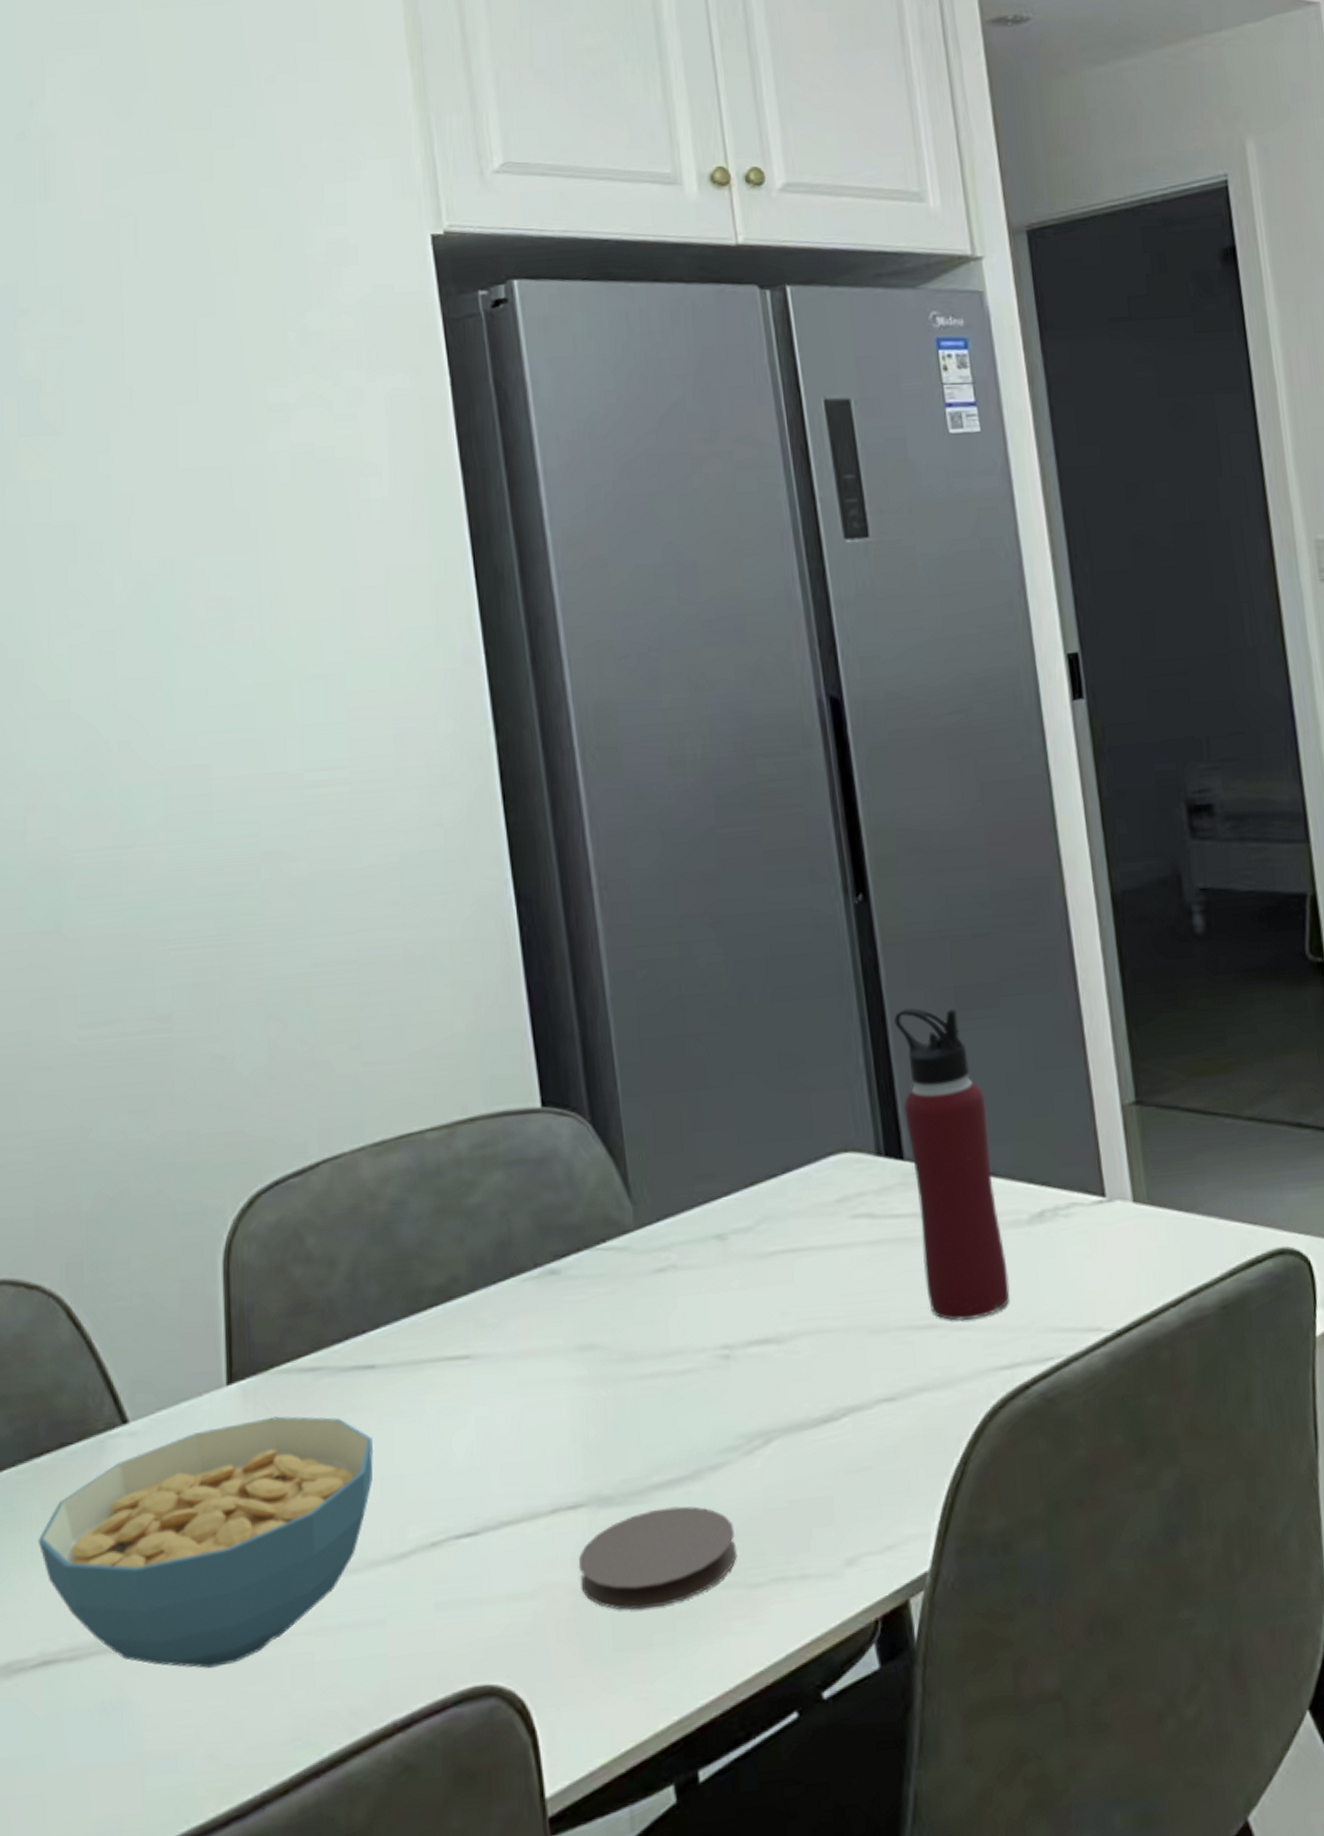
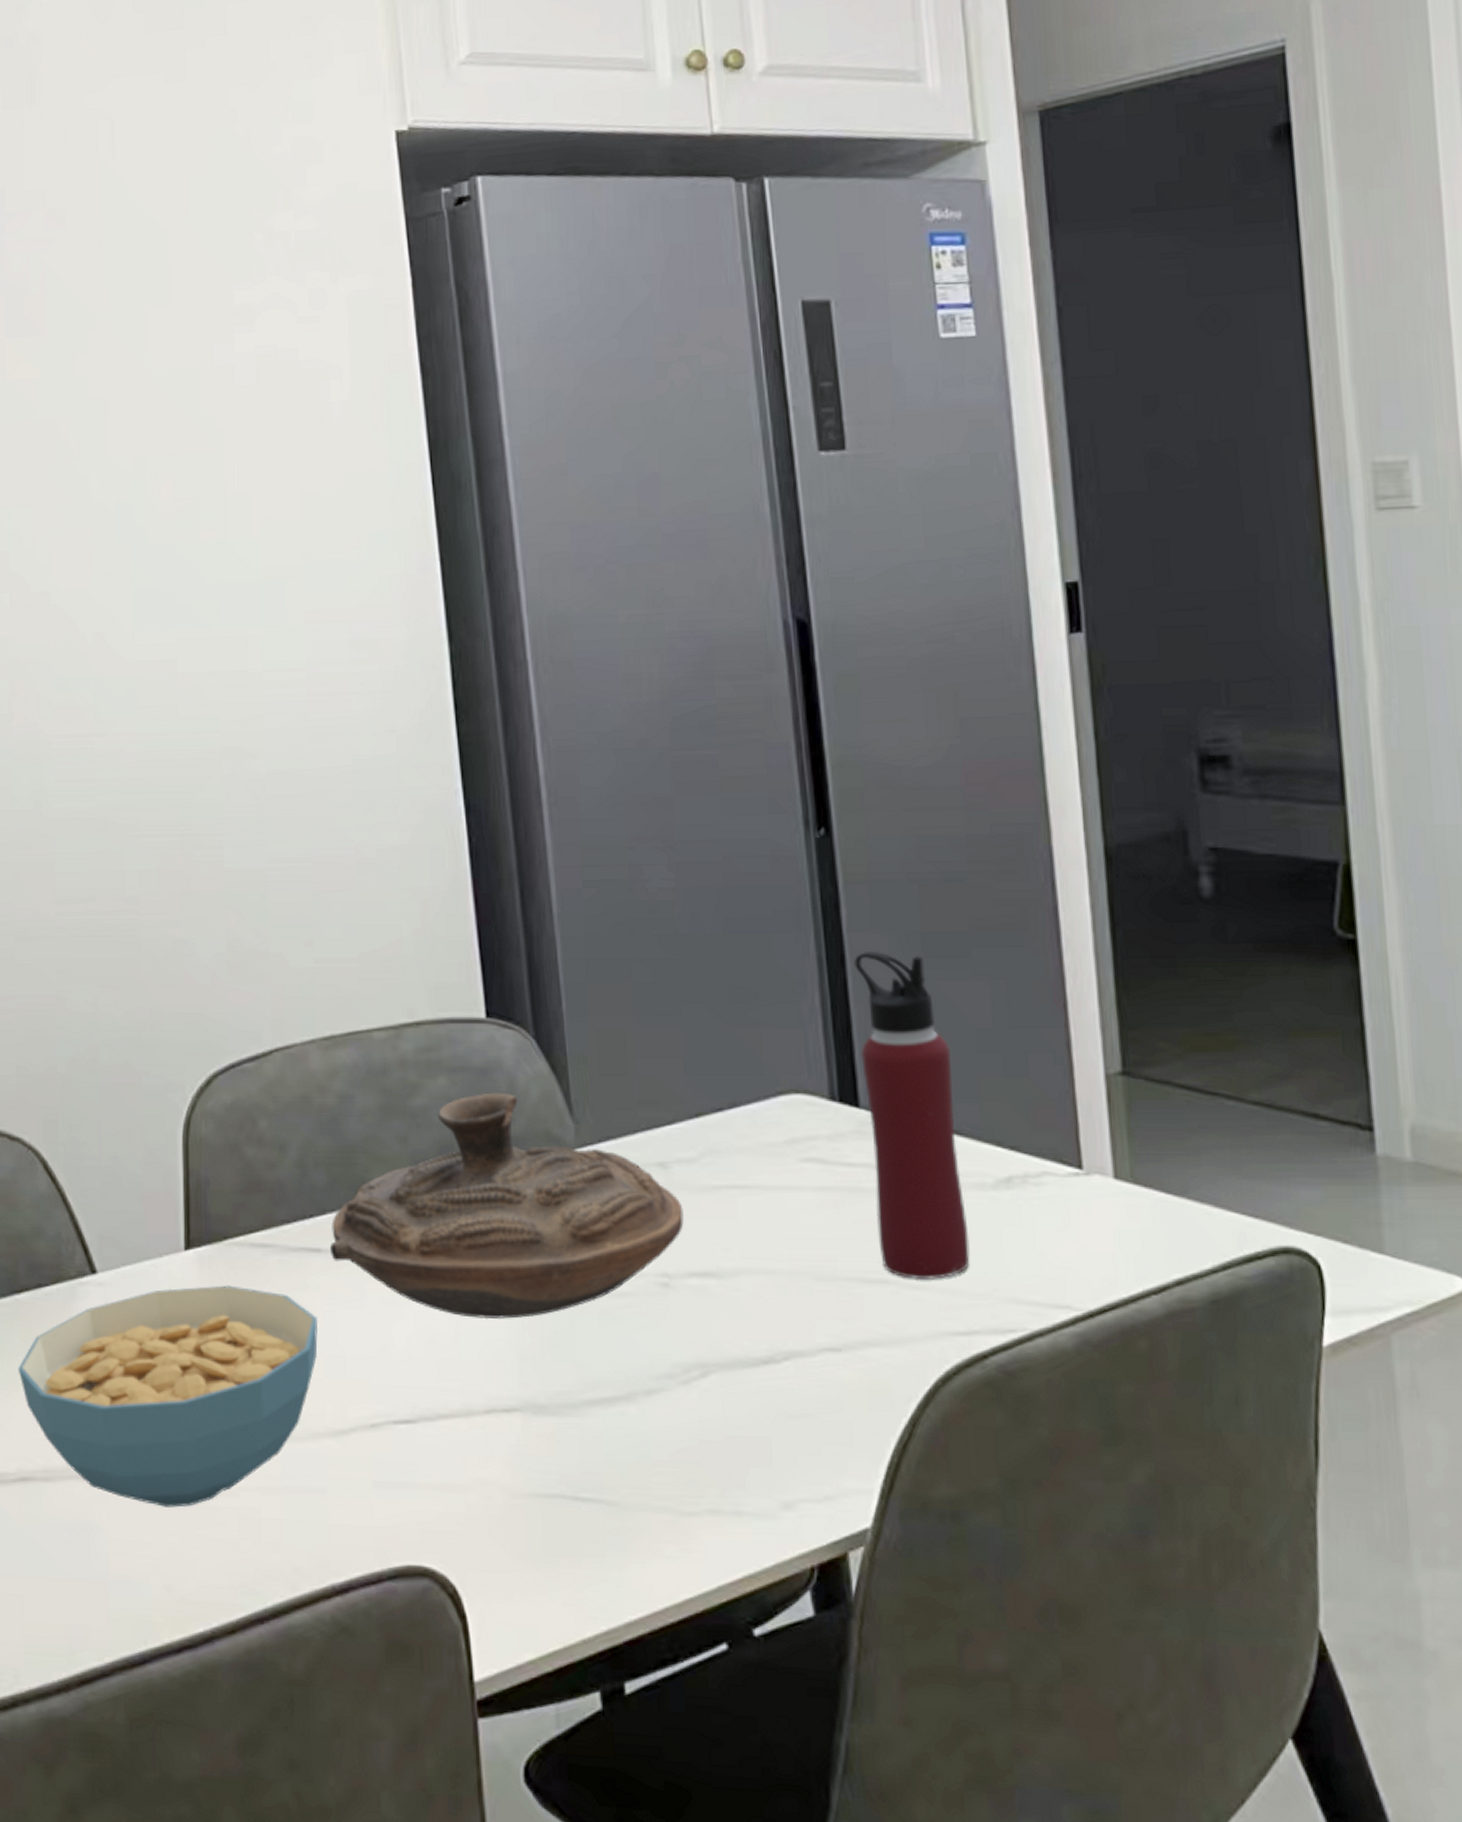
decorative bowl: none [384,1181,743,1417] -> present [329,1092,684,1320]
coaster: present [578,1506,737,1610] -> none [511,1424,670,1520]

